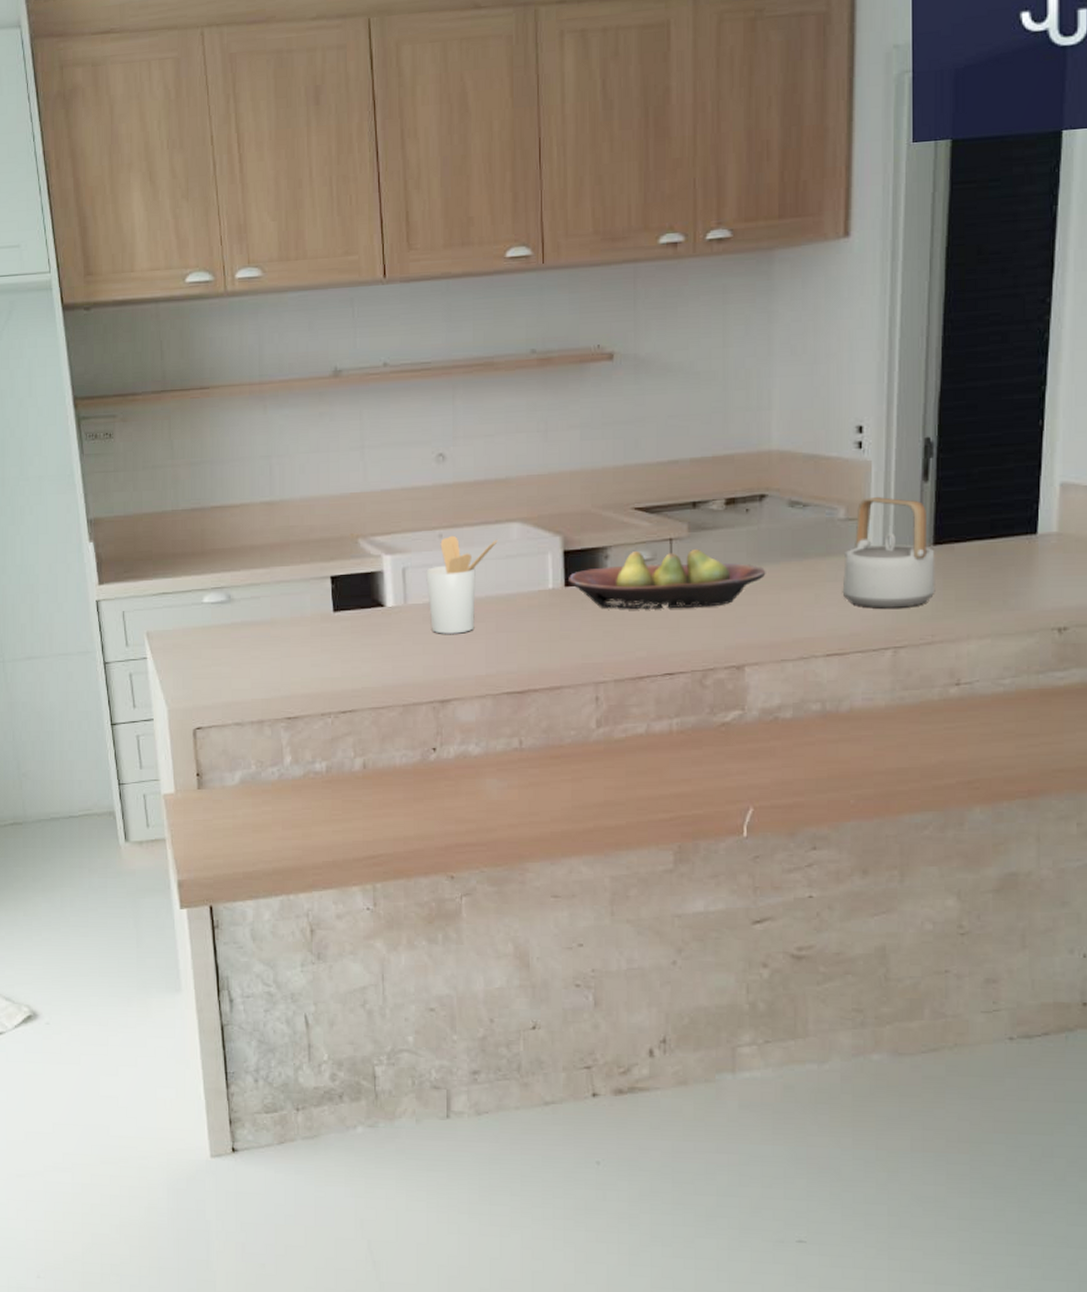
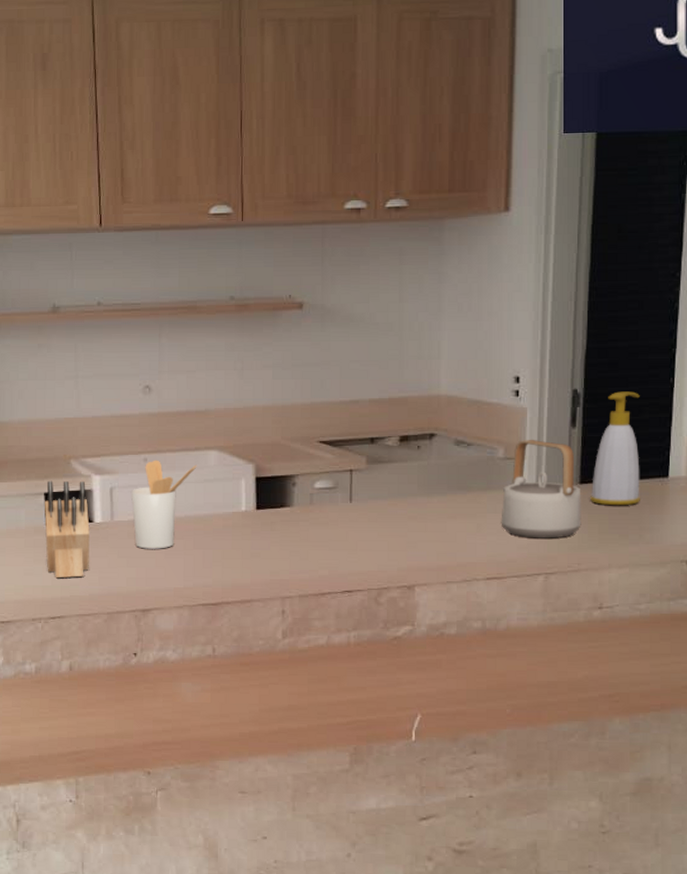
knife block: none [331,562,382,669] -> present [44,480,90,579]
fruit bowl: present [569,548,766,609] -> none [260,479,435,532]
soap bottle: none [946,437,1004,569] -> present [590,391,640,506]

